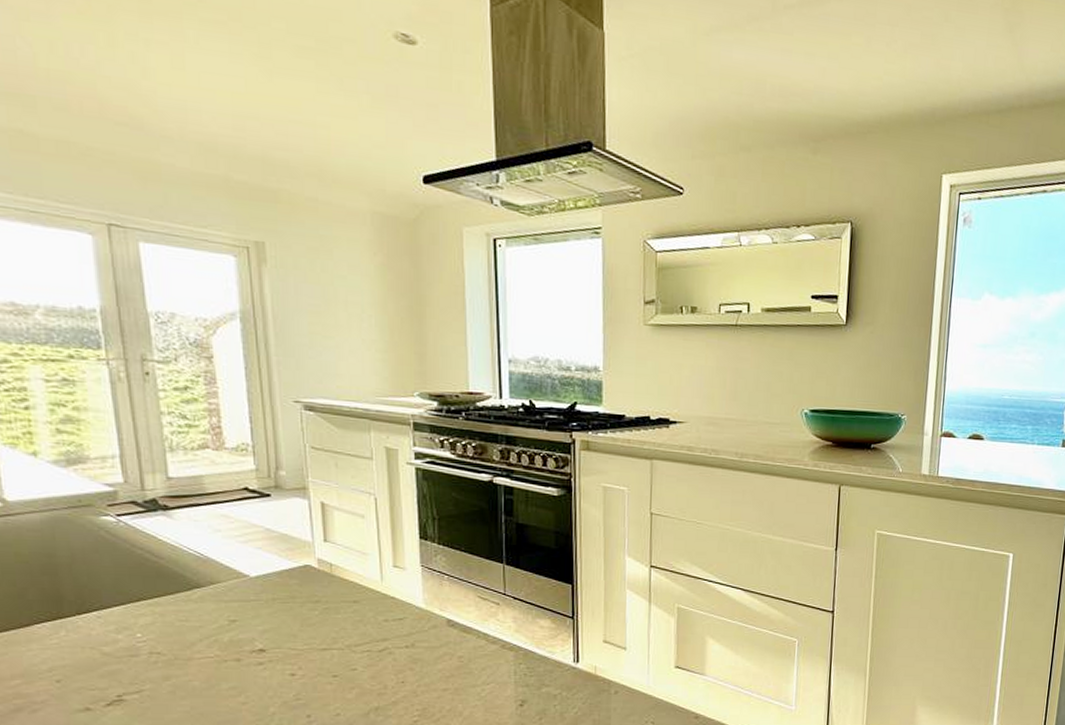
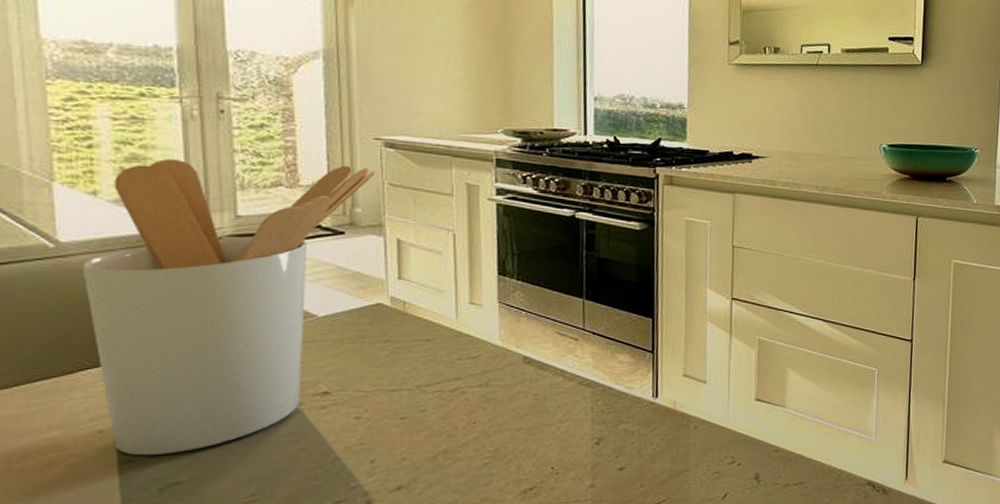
utensil holder: none [29,420,298,705] -> present [82,158,376,456]

